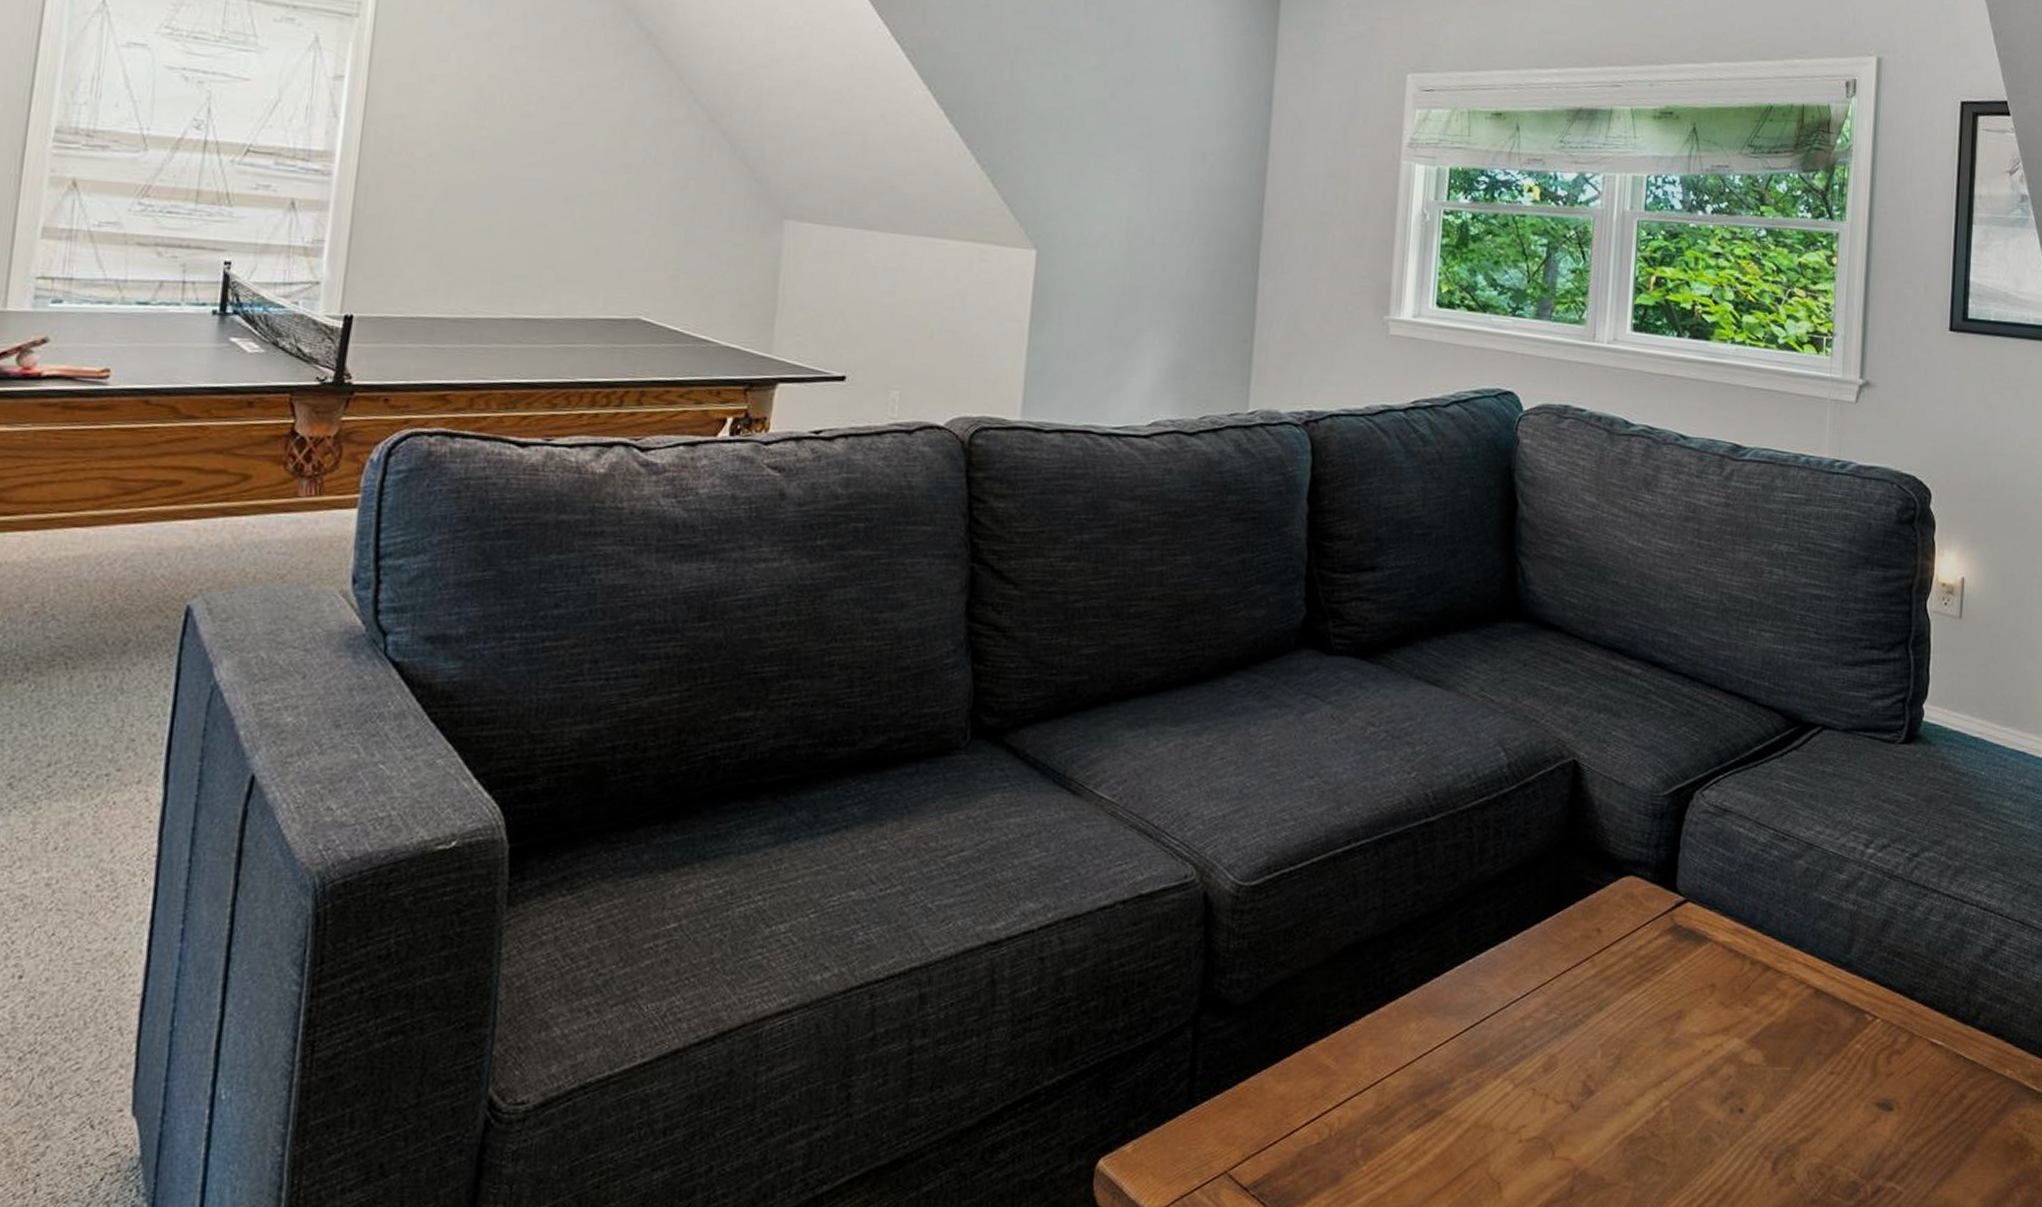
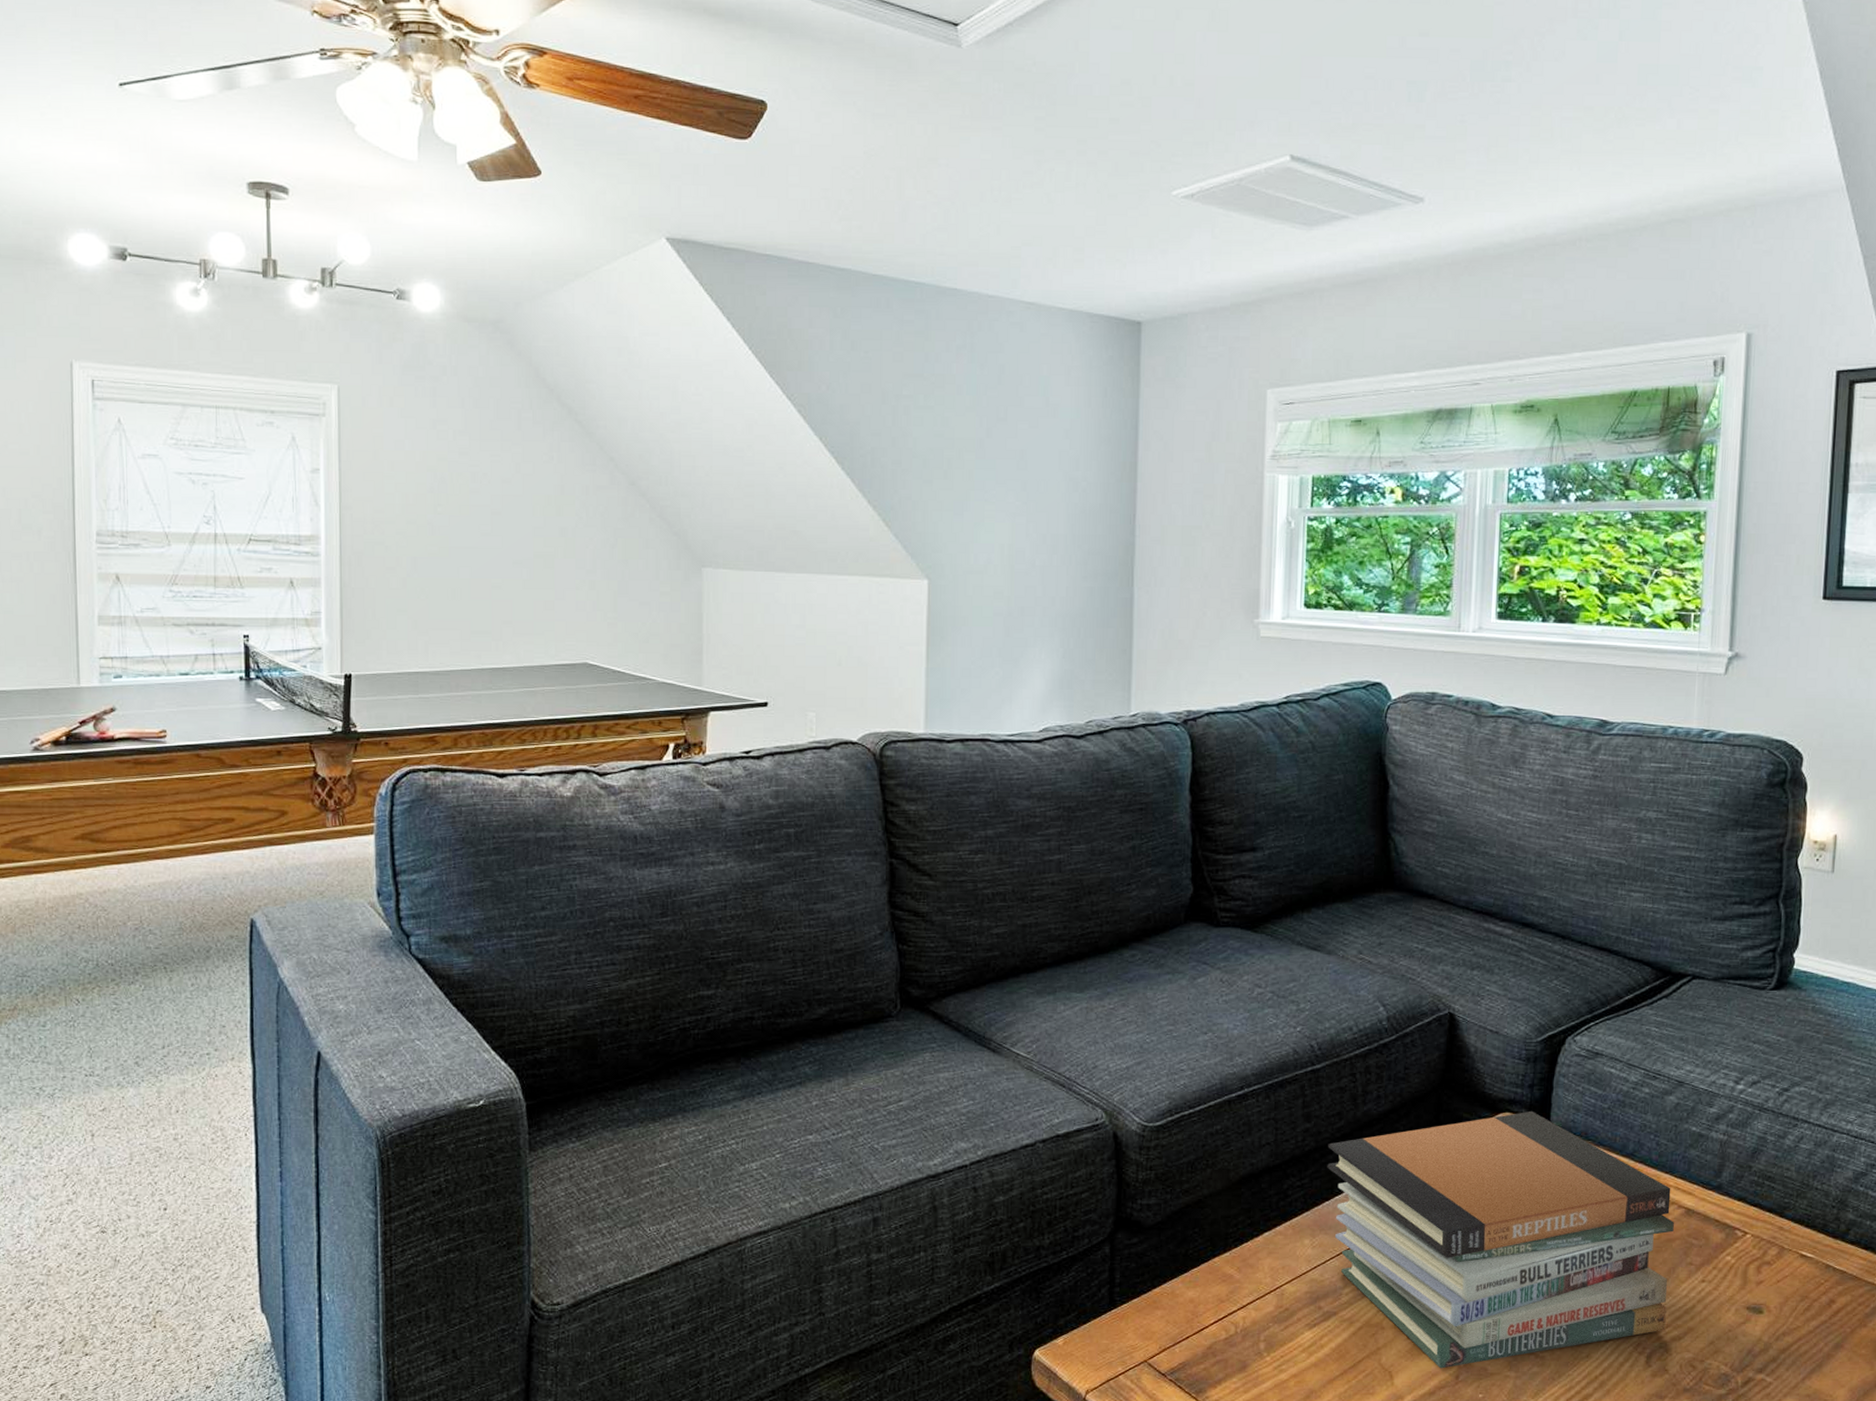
book stack: none [1438,874,1803,1179] -> present [1327,1110,1674,1369]

